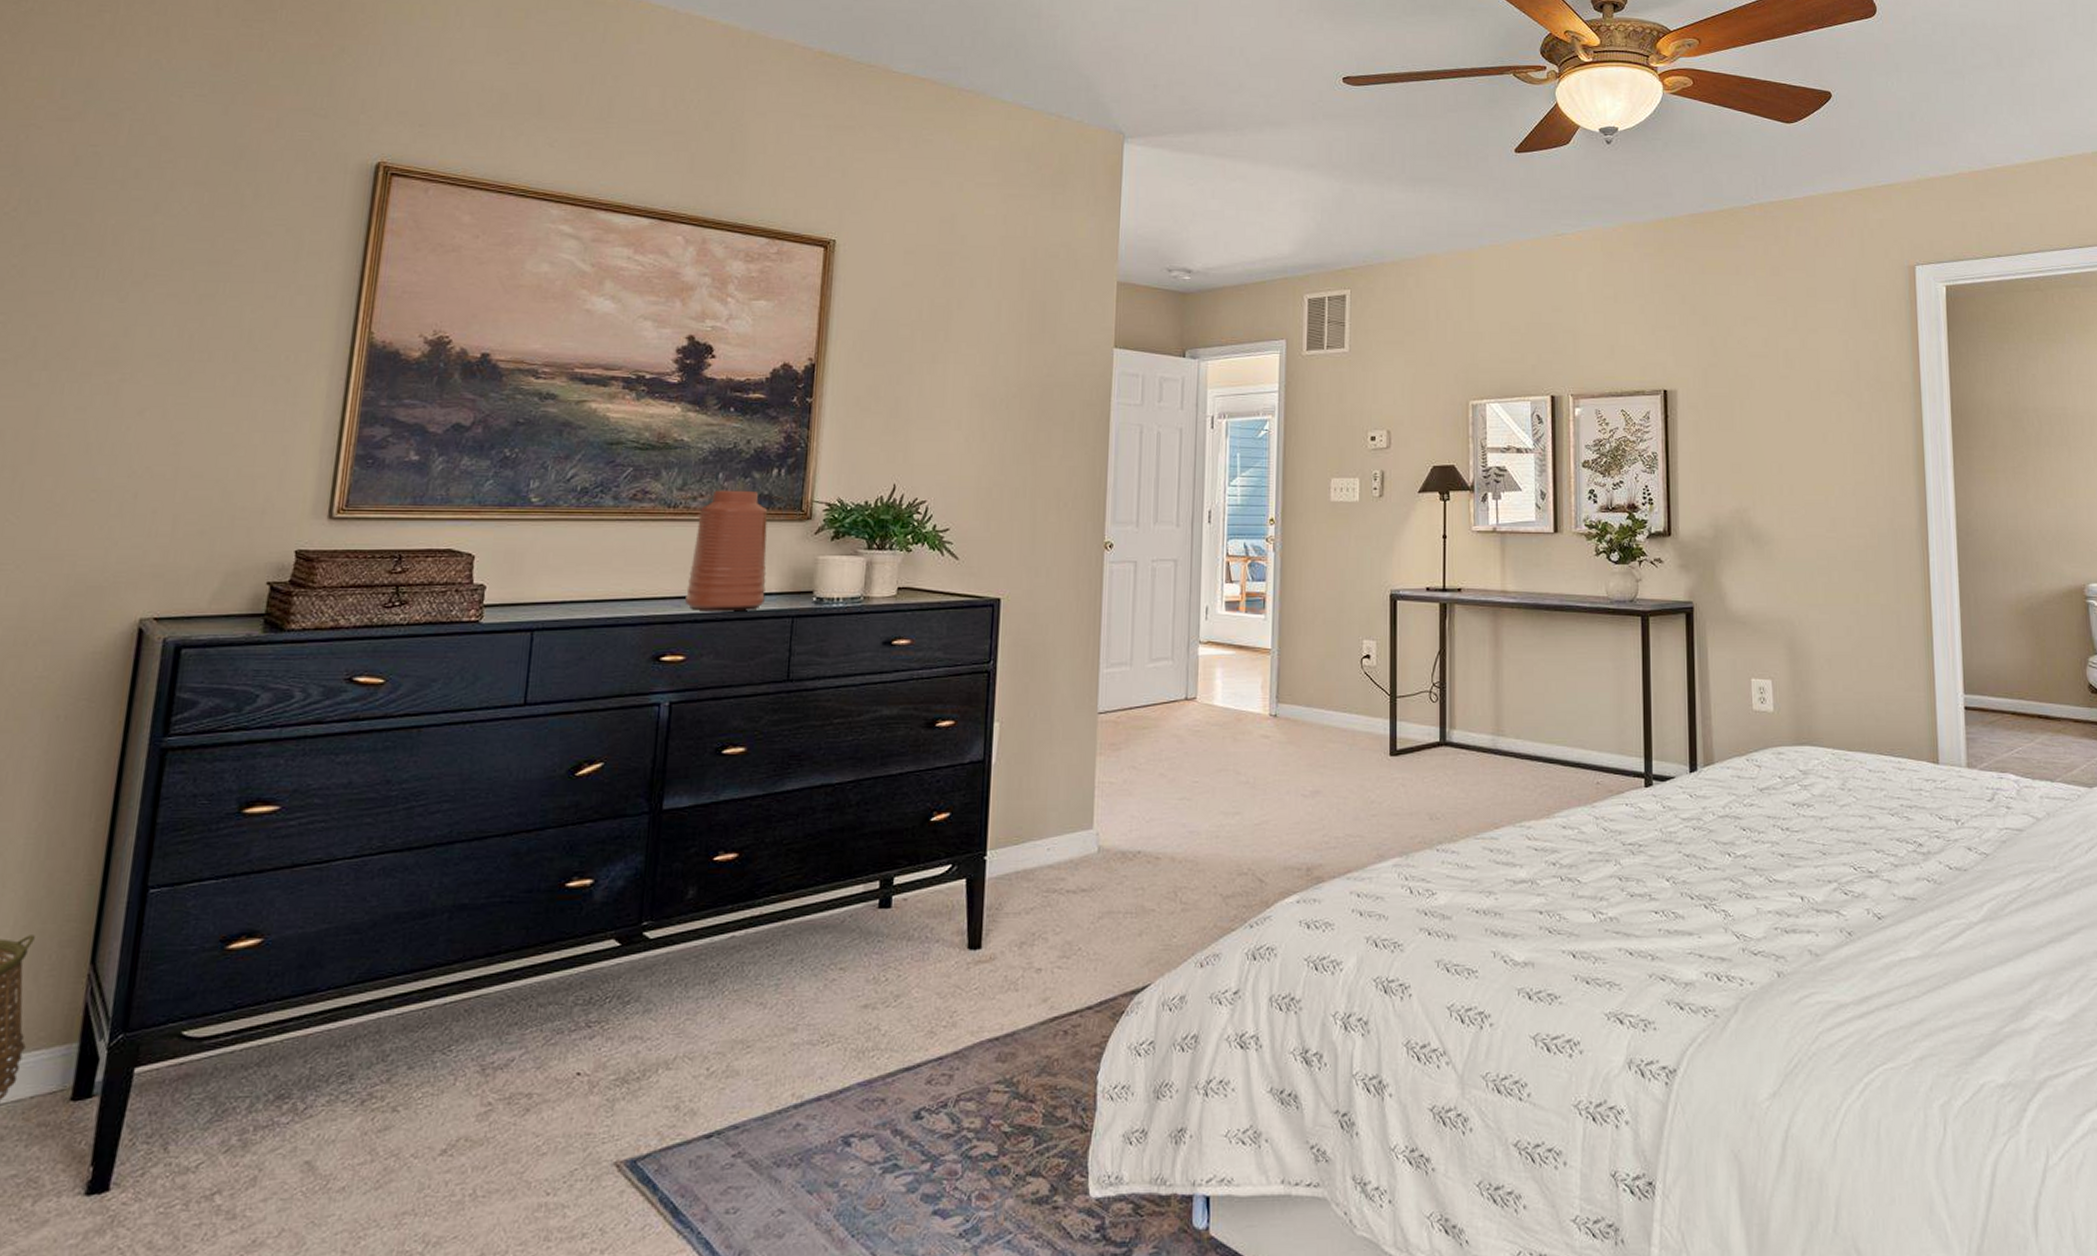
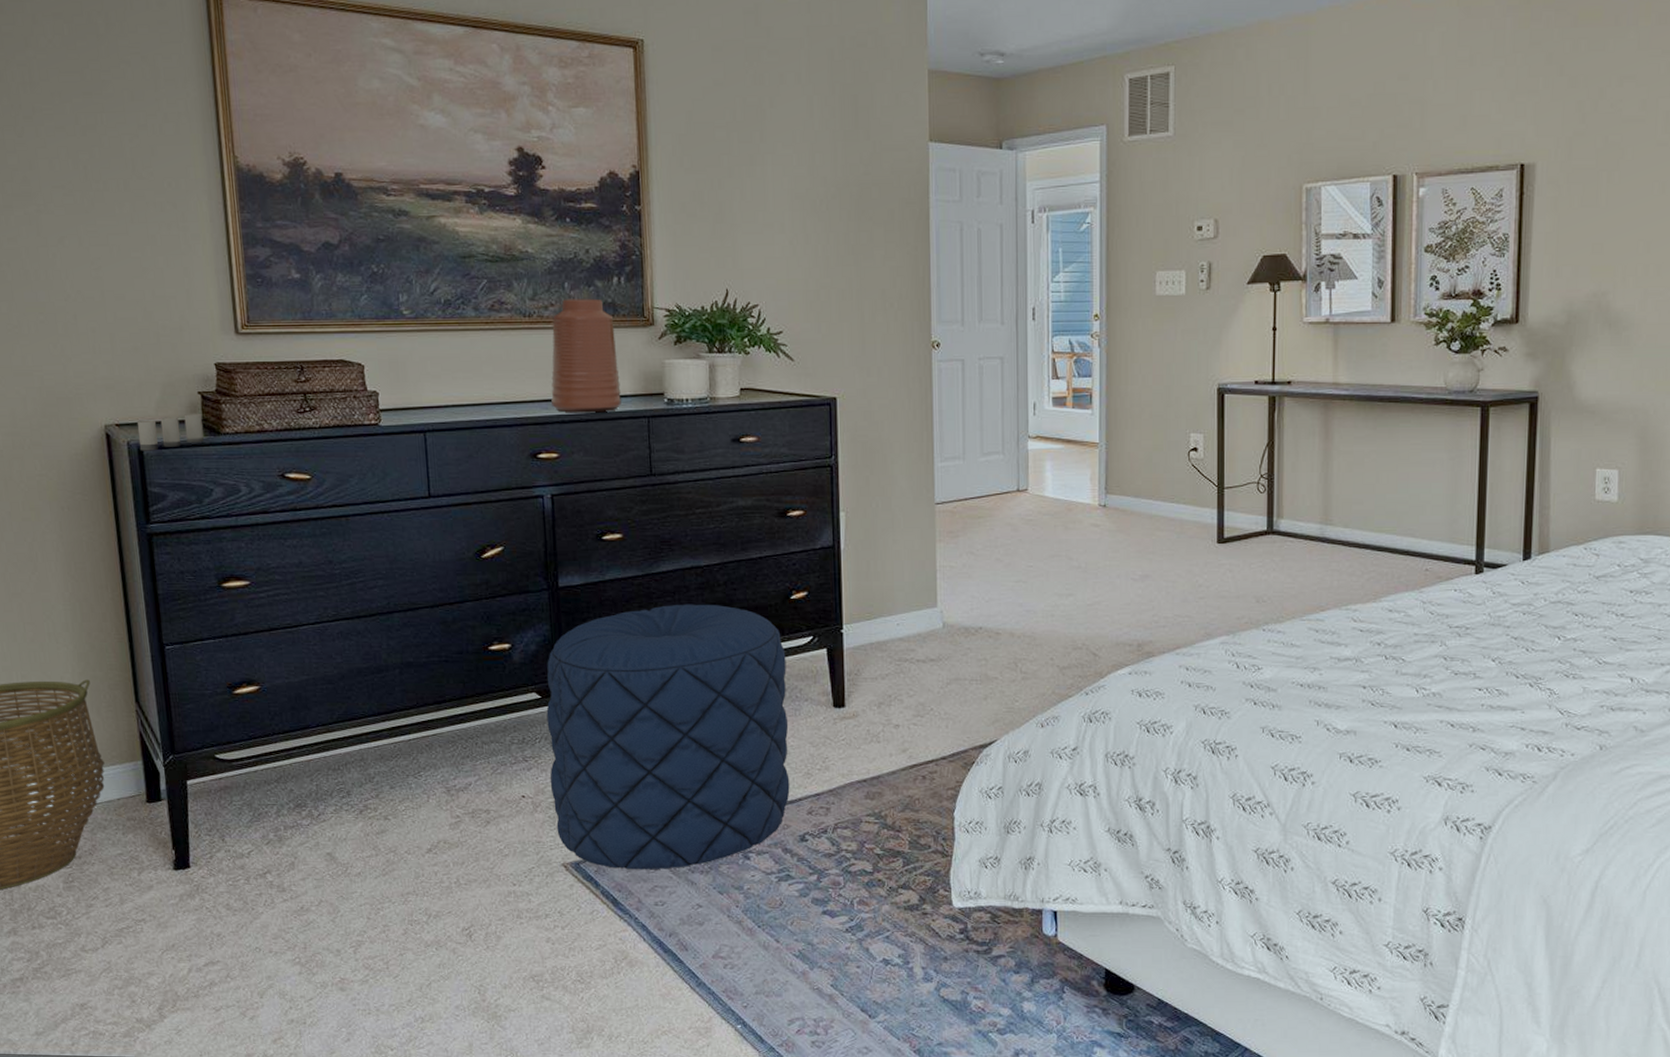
toilet paper roll: none [177,606,265,650] -> present [137,413,204,451]
pouf: none [614,828,919,1167] -> present [546,604,790,870]

